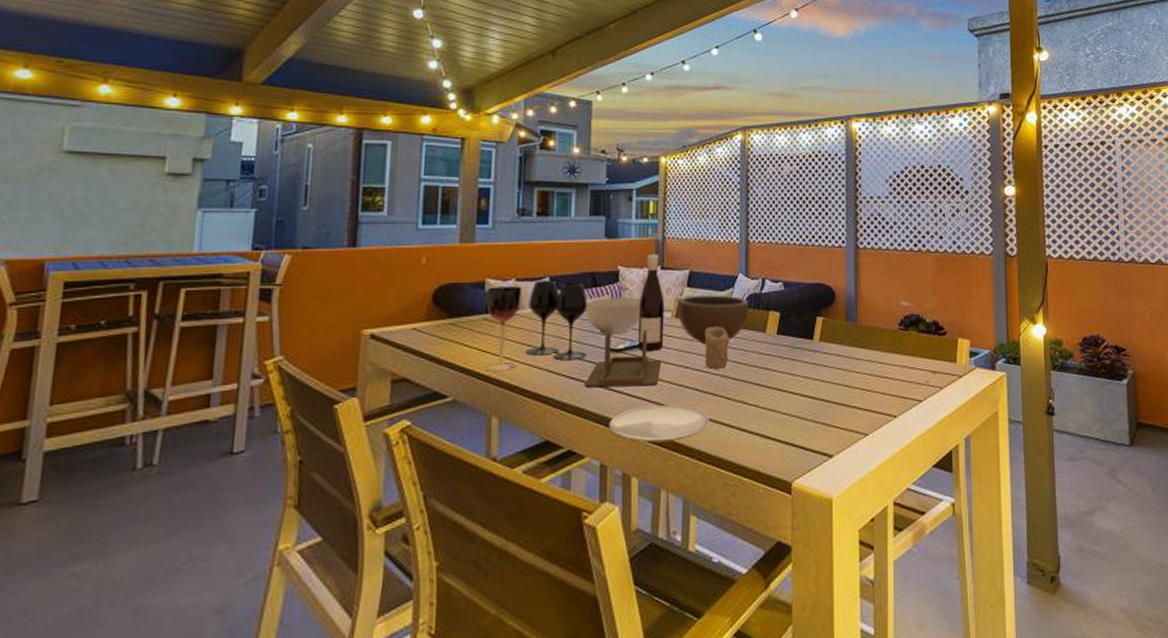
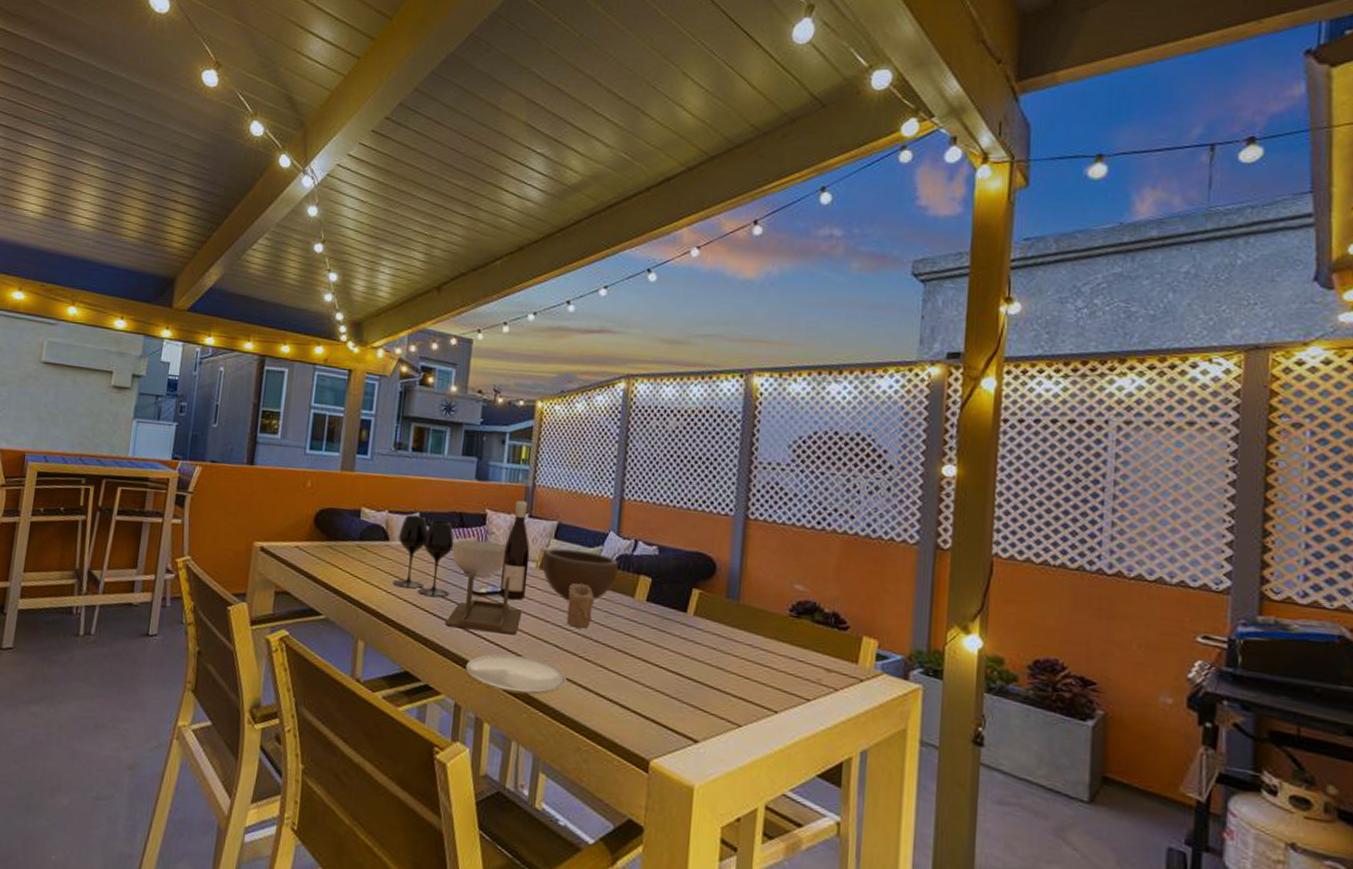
wineglass: present [484,287,522,371] -> none [355,516,393,598]

